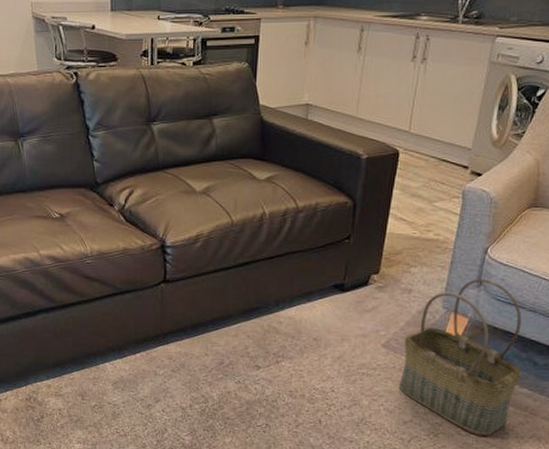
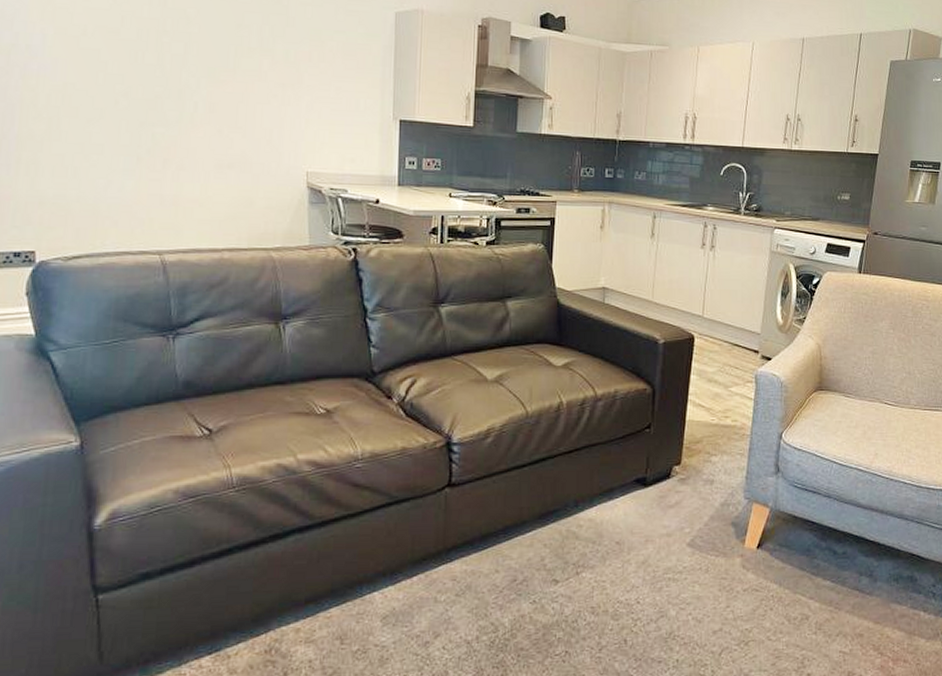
basket: present [398,278,522,436] -> none [706,465,823,639]

